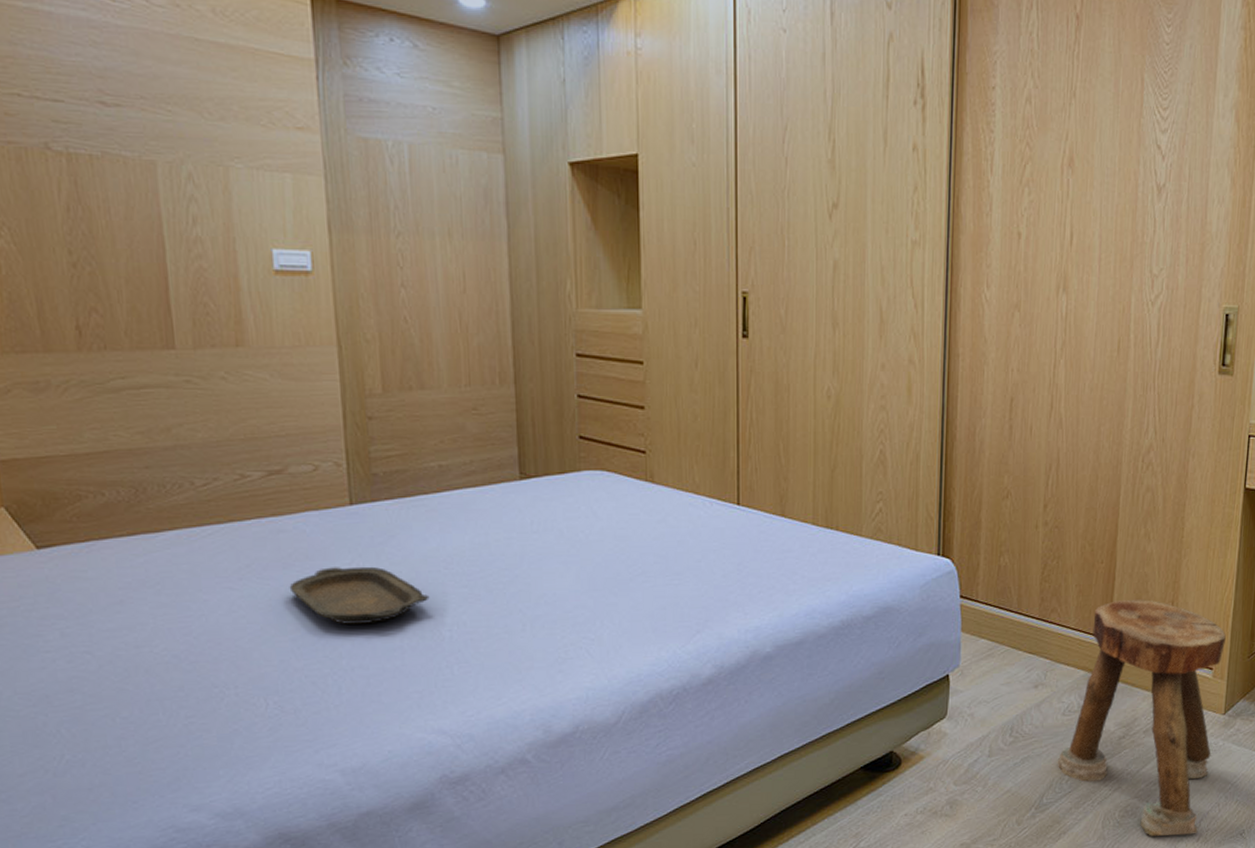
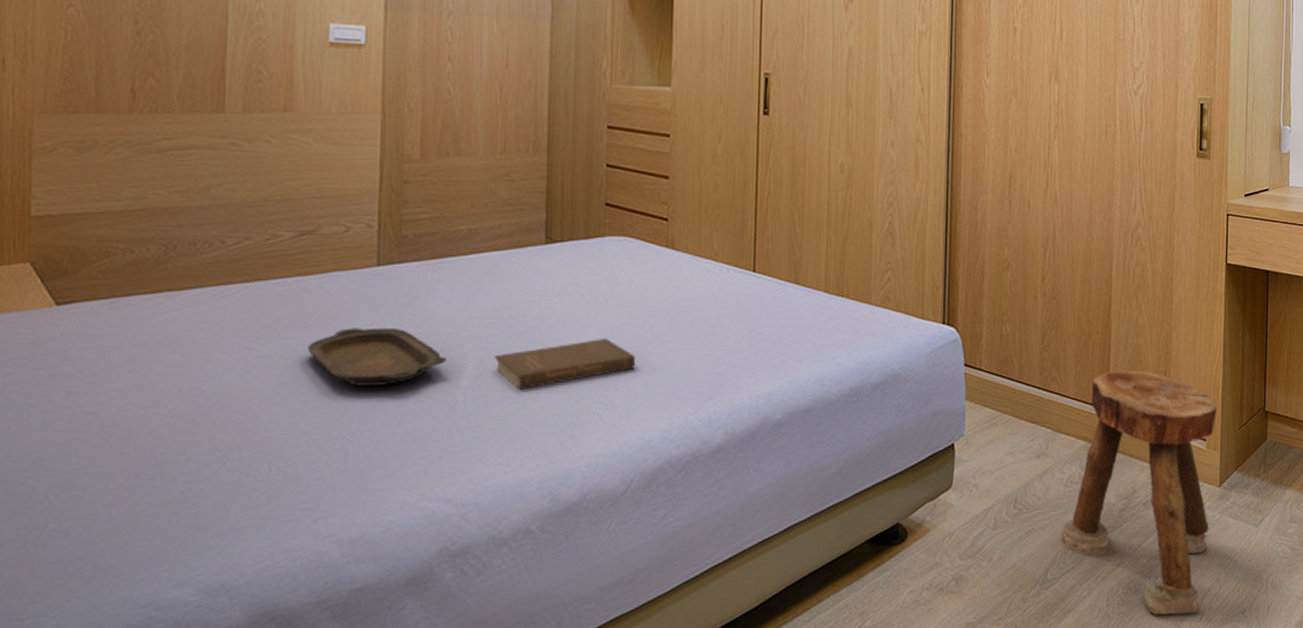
book: none [476,573,621,627] -> present [493,337,636,391]

